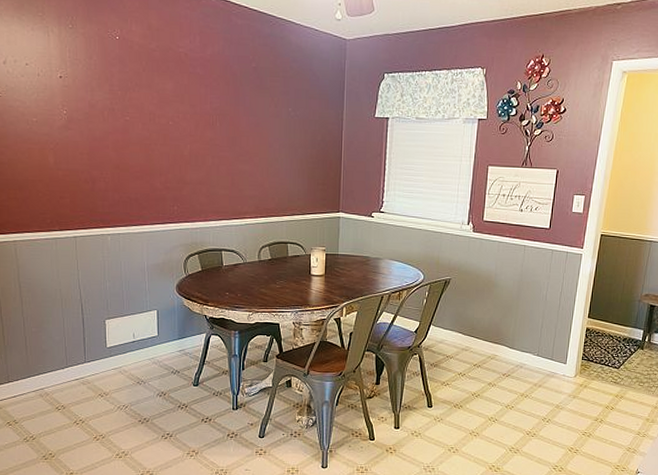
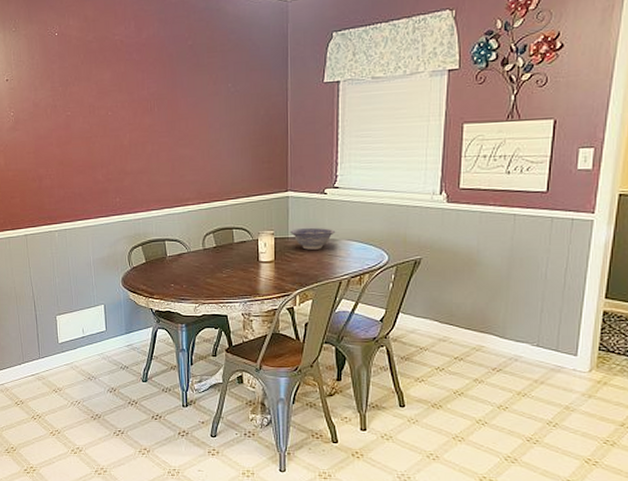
decorative bowl: none [340,246,380,267] -> present [290,227,336,250]

